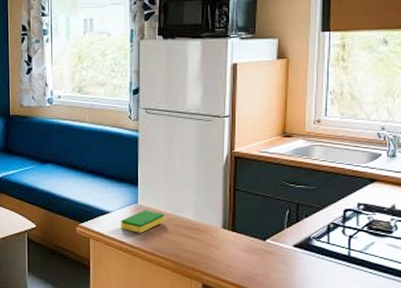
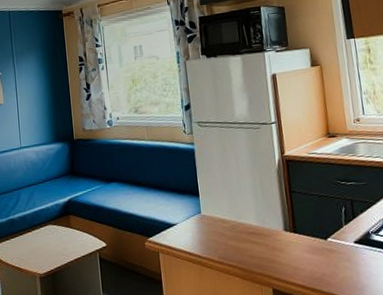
dish sponge: present [121,210,165,233] -> none [187,219,229,243]

